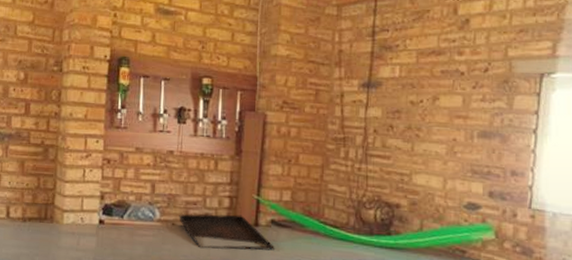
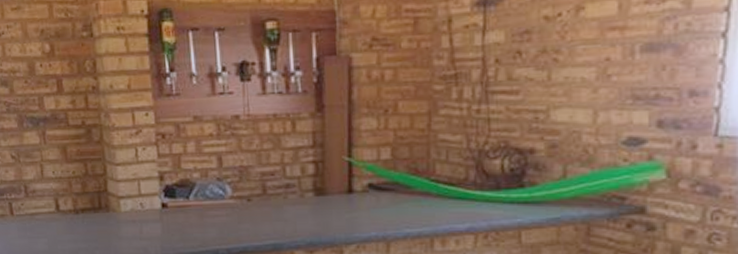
serving tray: present [179,214,274,251] -> none [254,182,375,225]

